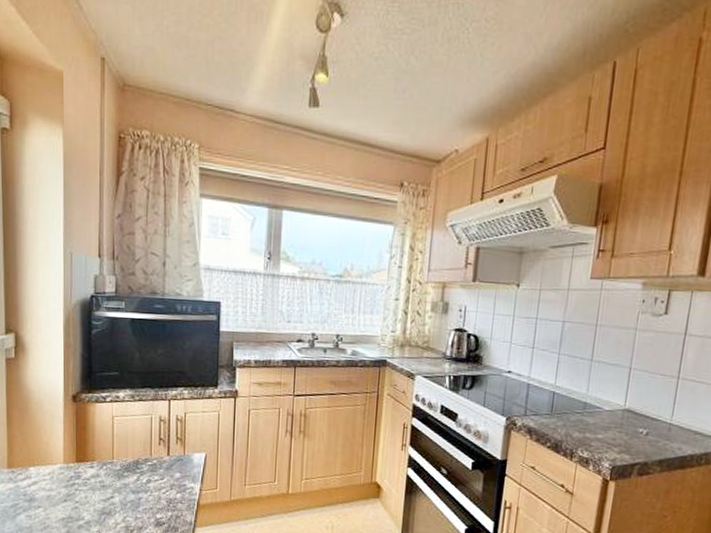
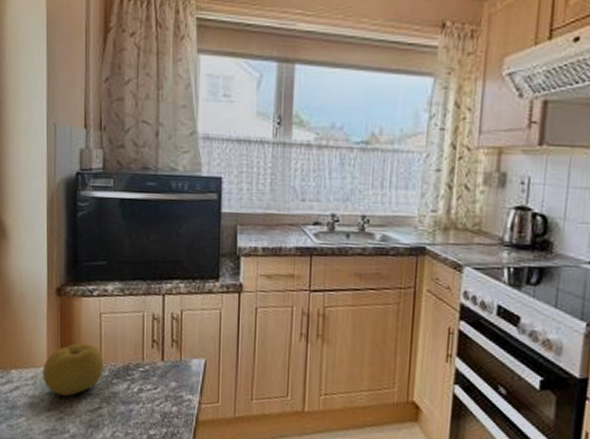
fruit: none [59,442,116,489] -> present [42,343,104,397]

